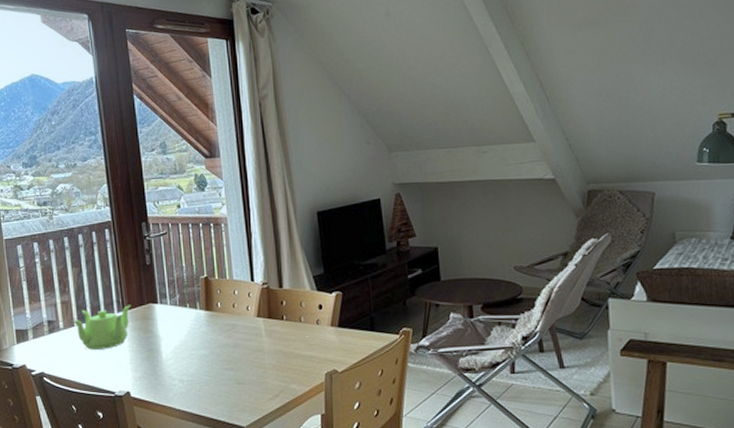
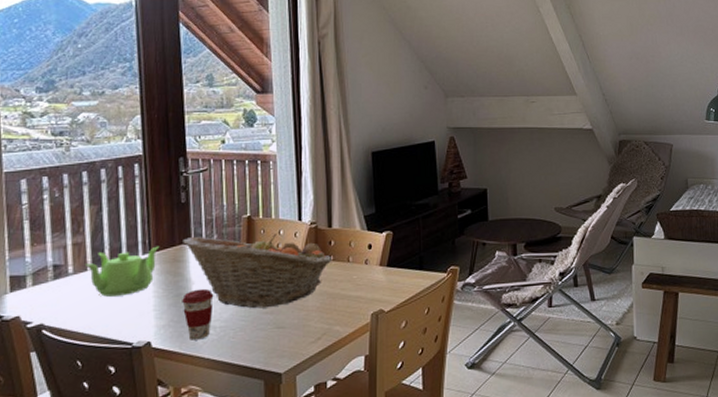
fruit basket: none [150,294,285,365] -> present [183,234,333,309]
coffee cup: none [153,344,180,392] -> present [182,288,214,340]

